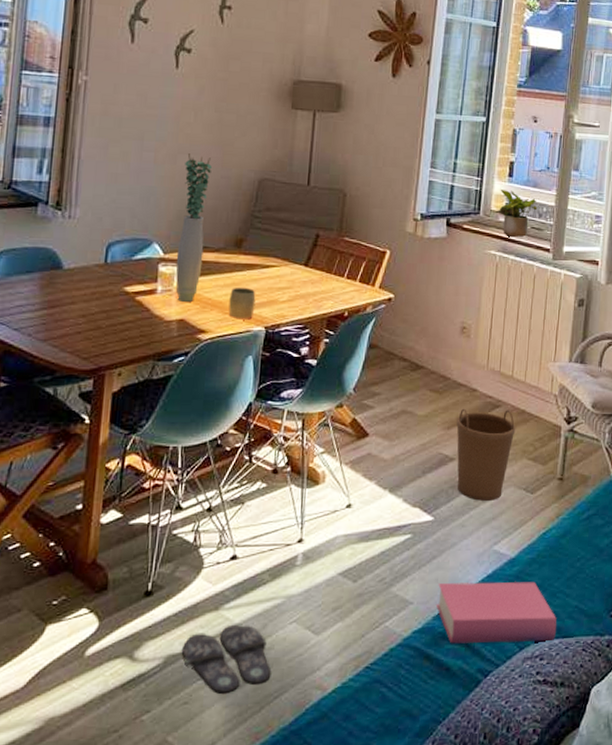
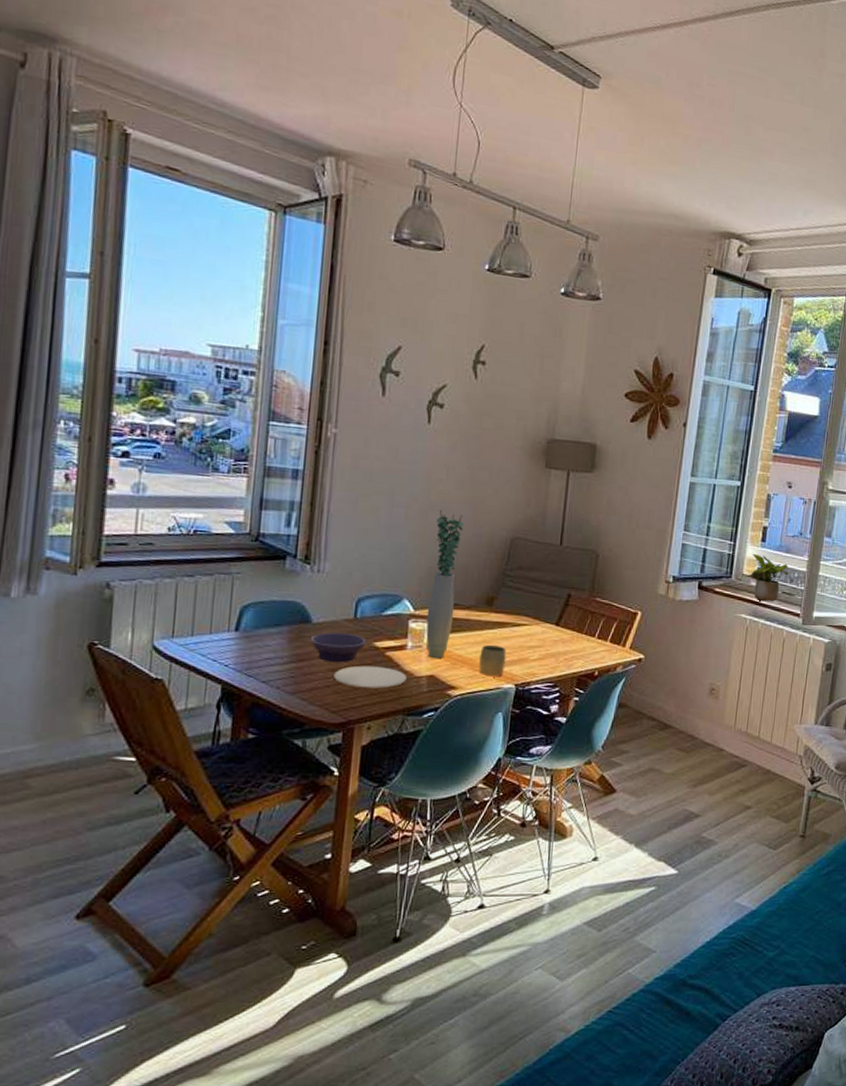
bowl: none [61,277,117,309] -> present [310,632,367,663]
plate: none [85,311,157,334] -> present [334,665,407,689]
slippers: present [182,624,272,694] -> none [430,969,517,1034]
book: present [435,581,556,644] -> none [677,932,794,990]
basket: present [456,408,516,501] -> none [702,767,761,856]

